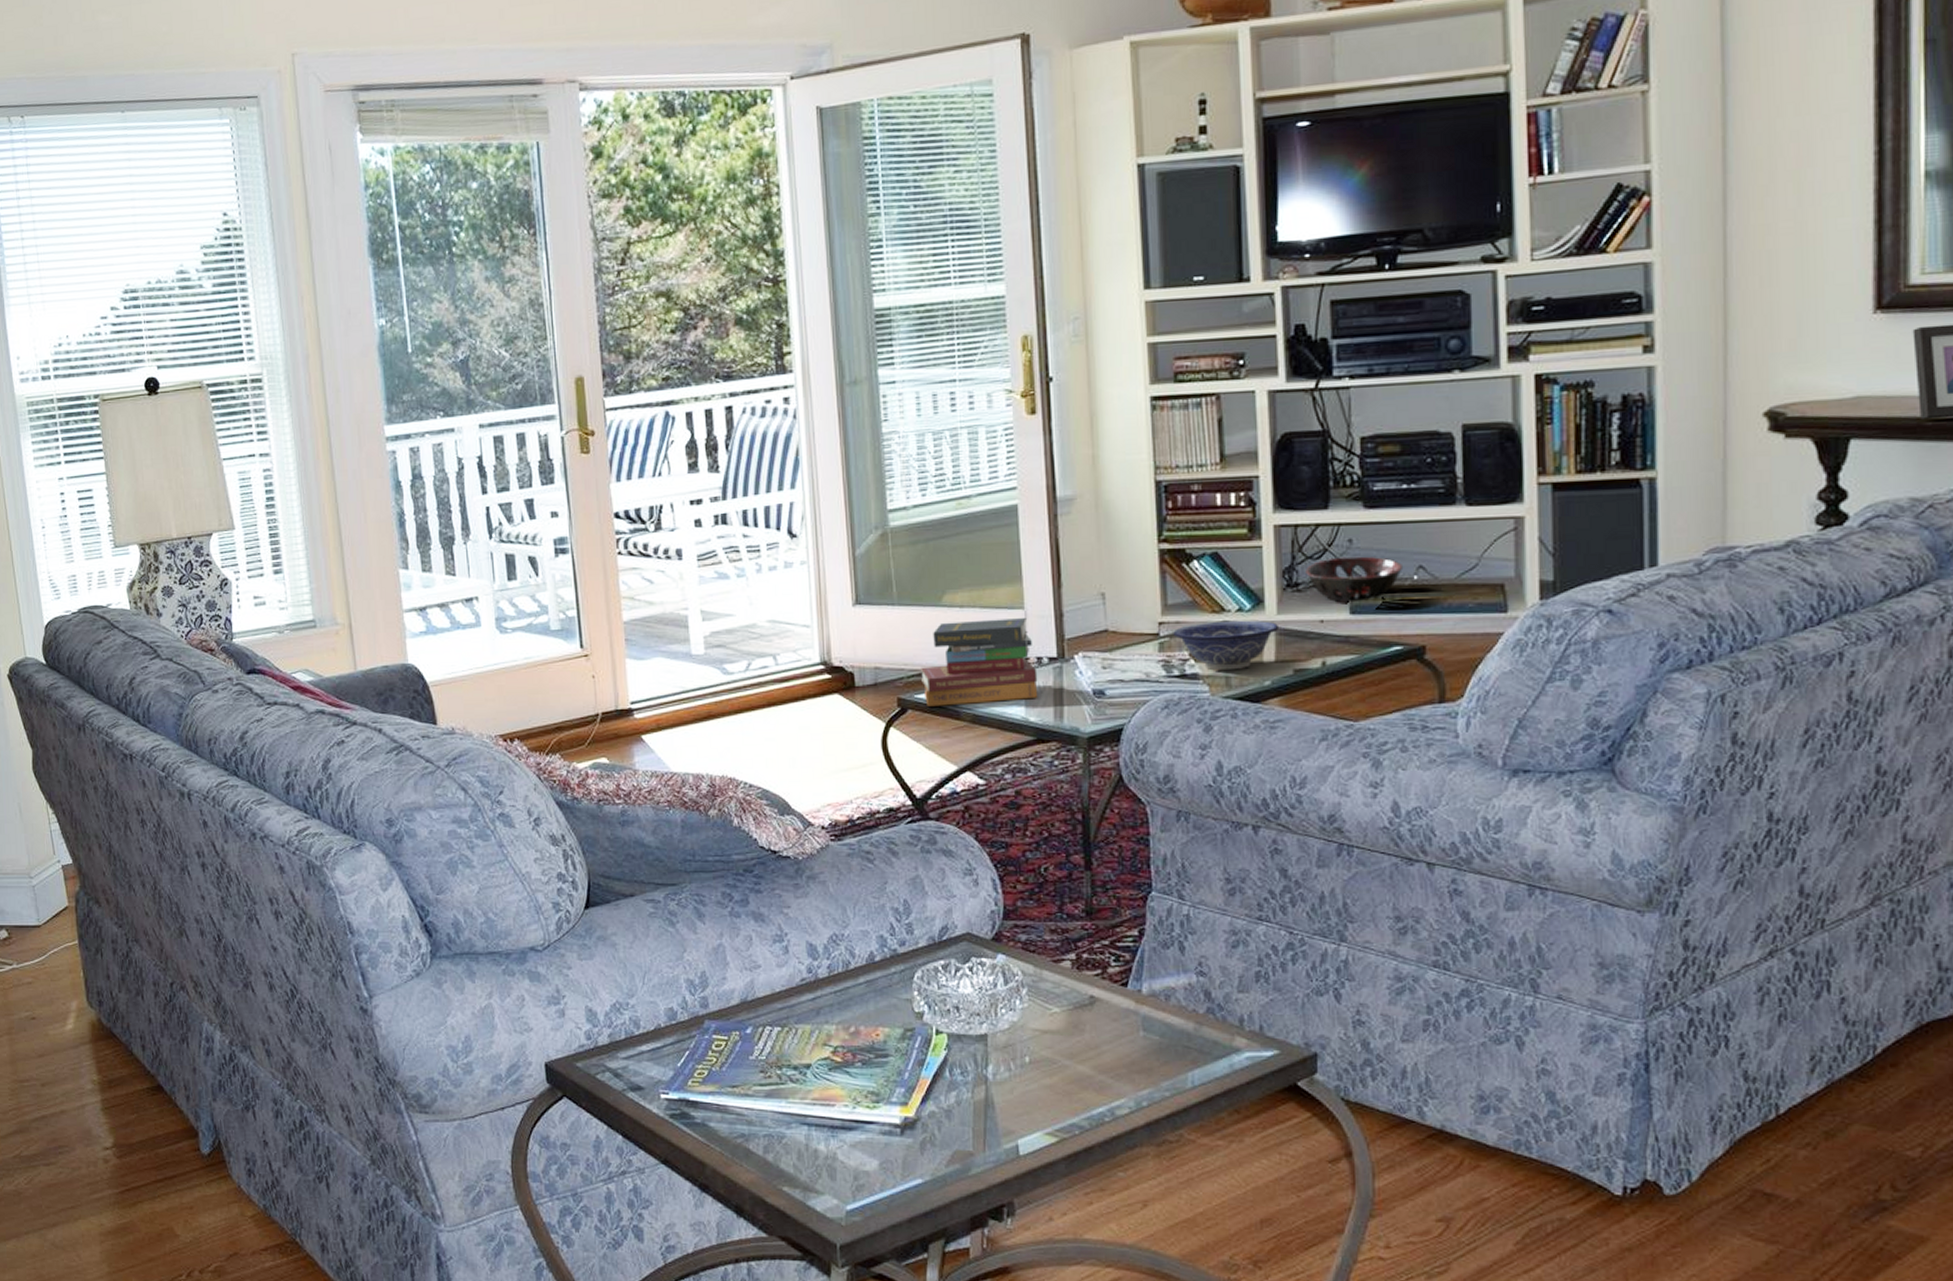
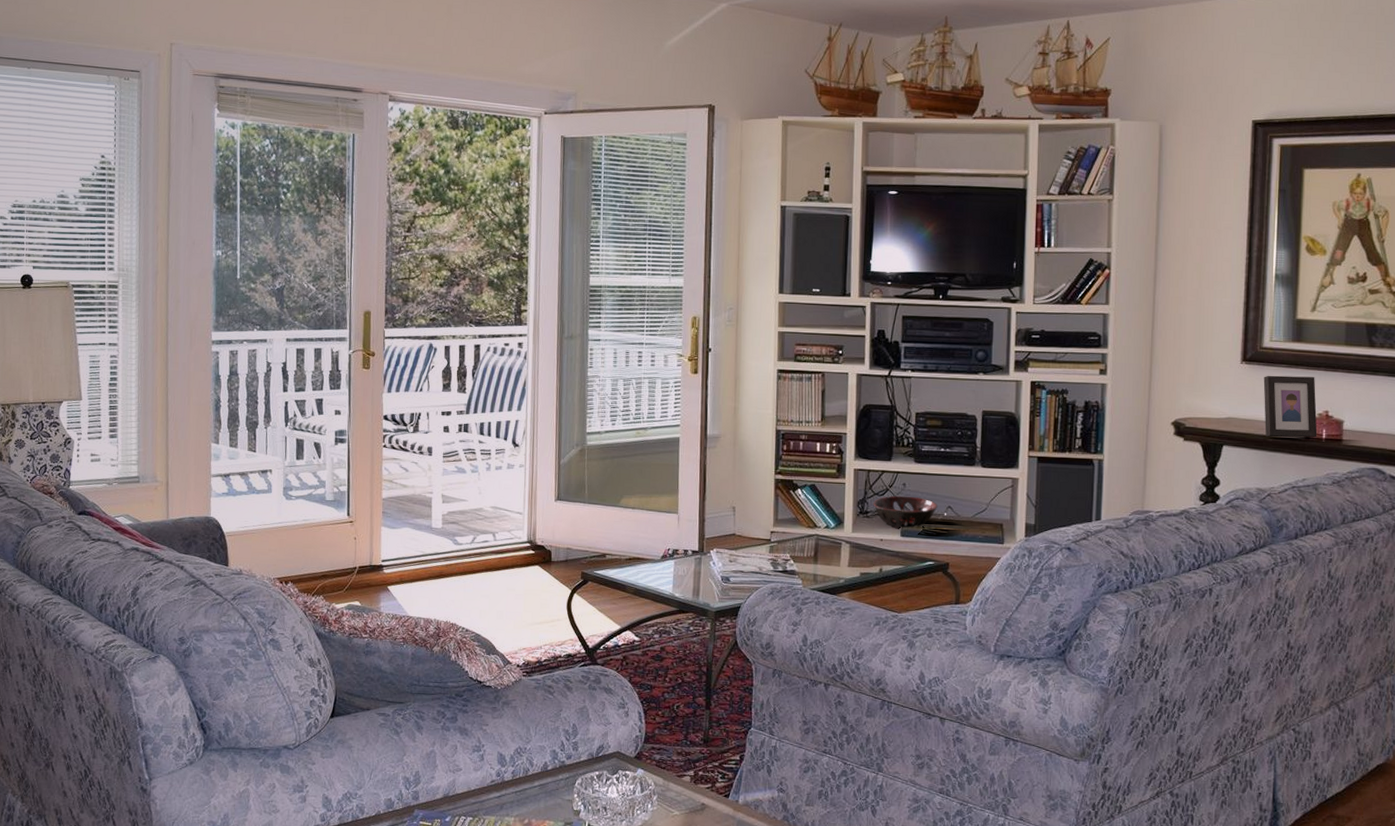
books: present [920,618,1038,706] -> none [599,519,684,581]
decorative bowl: present [1173,620,1280,671] -> none [780,534,853,570]

